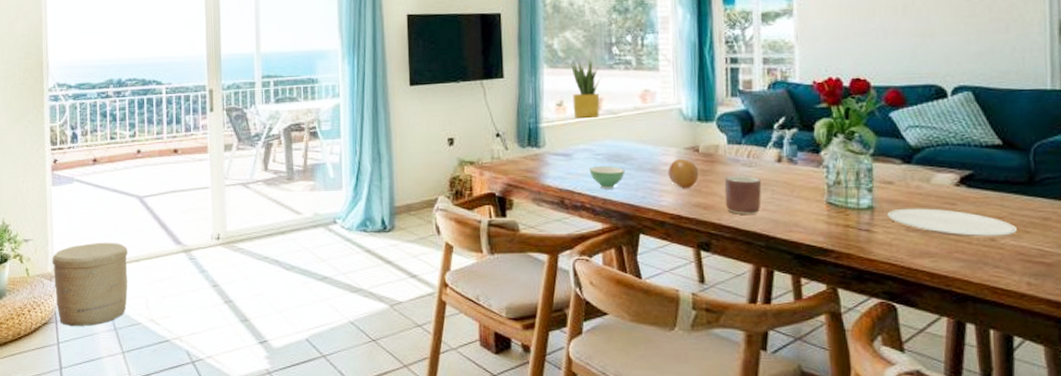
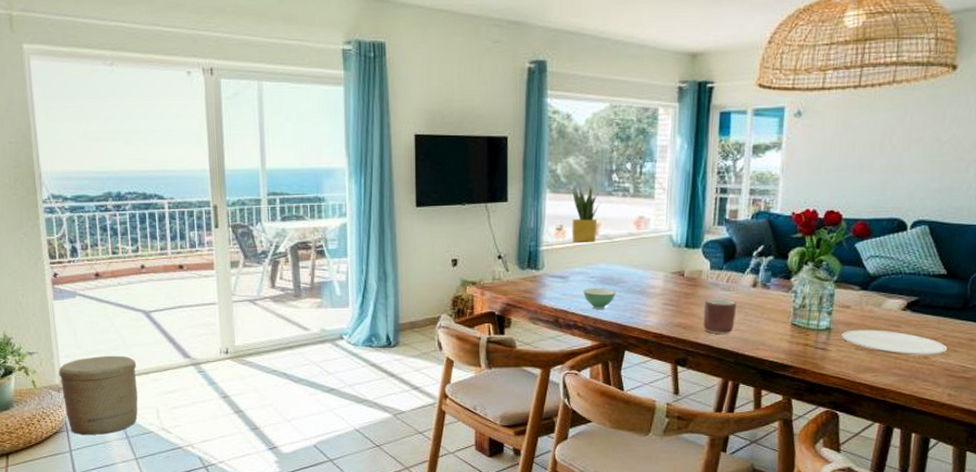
fruit: present [667,159,699,188] -> none [654,283,682,309]

